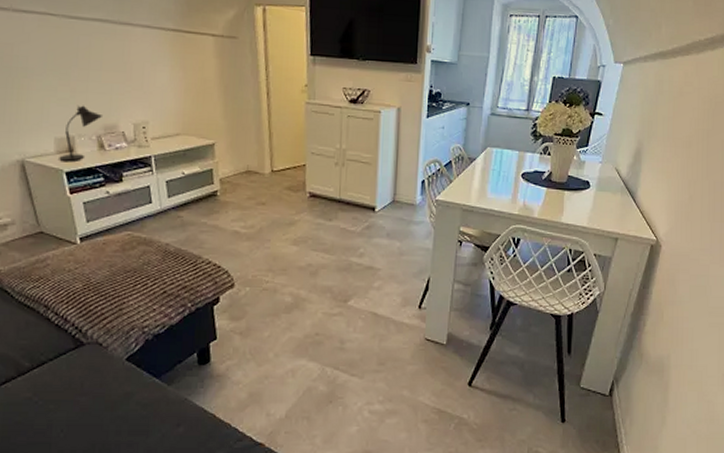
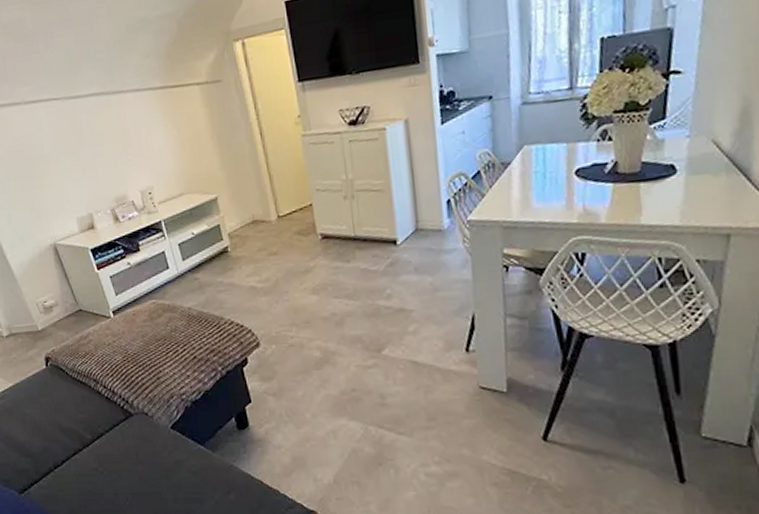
desk lamp: present [59,105,104,162] -> none [83,181,113,240]

